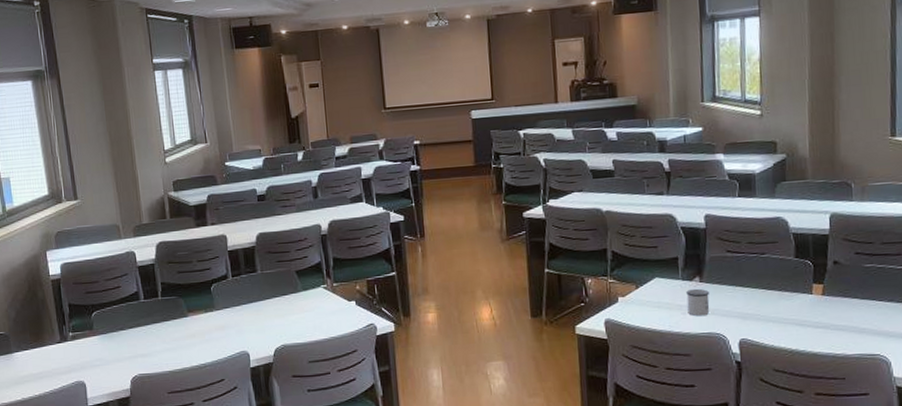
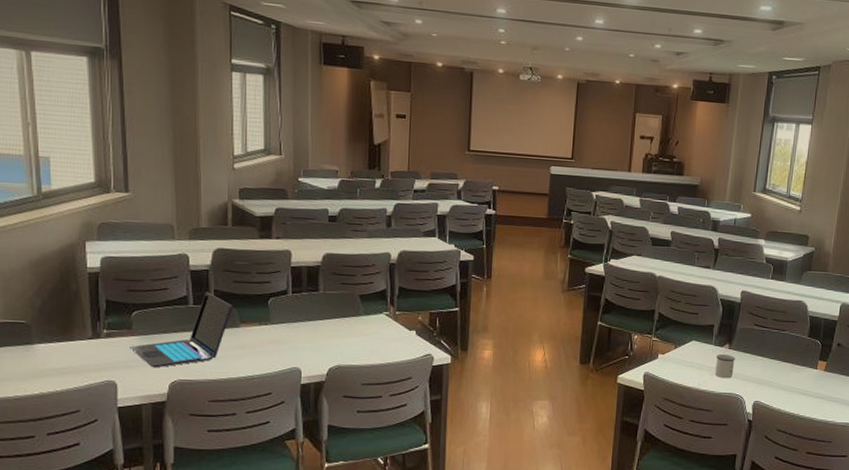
laptop: none [93,285,180,365] -> present [130,292,233,368]

